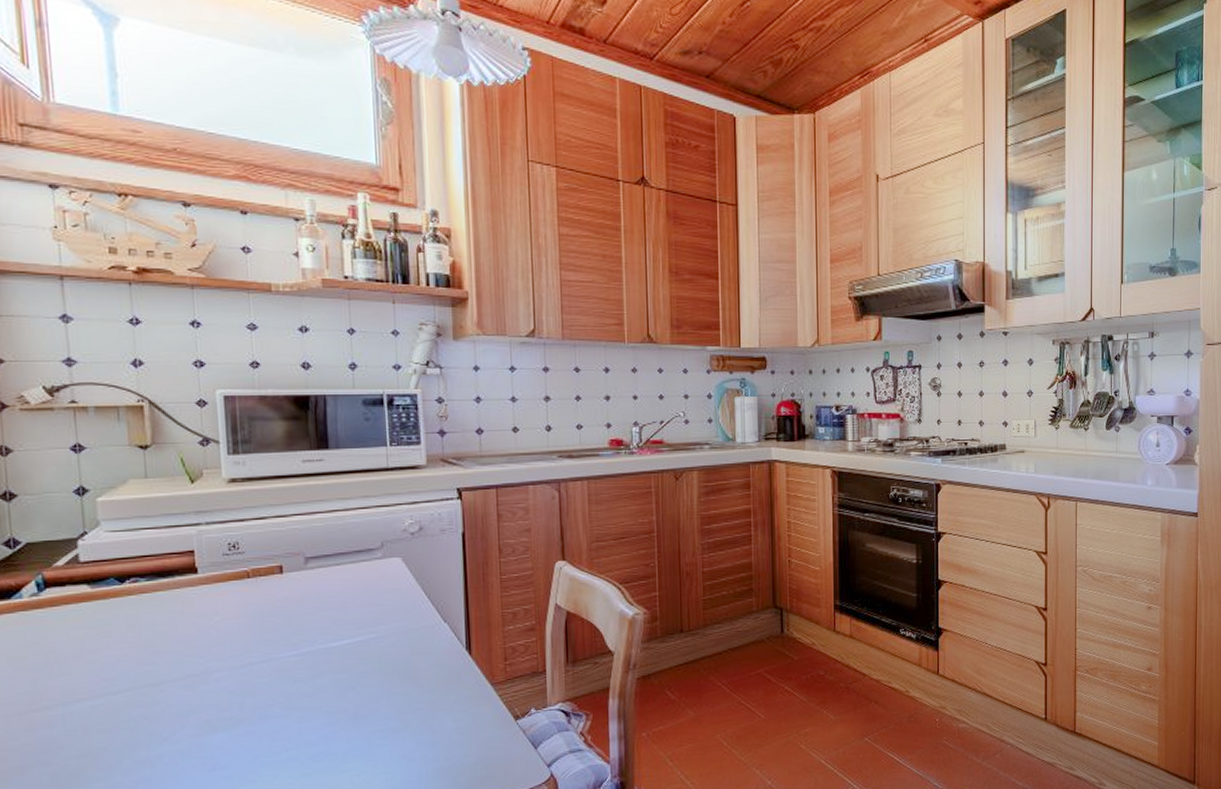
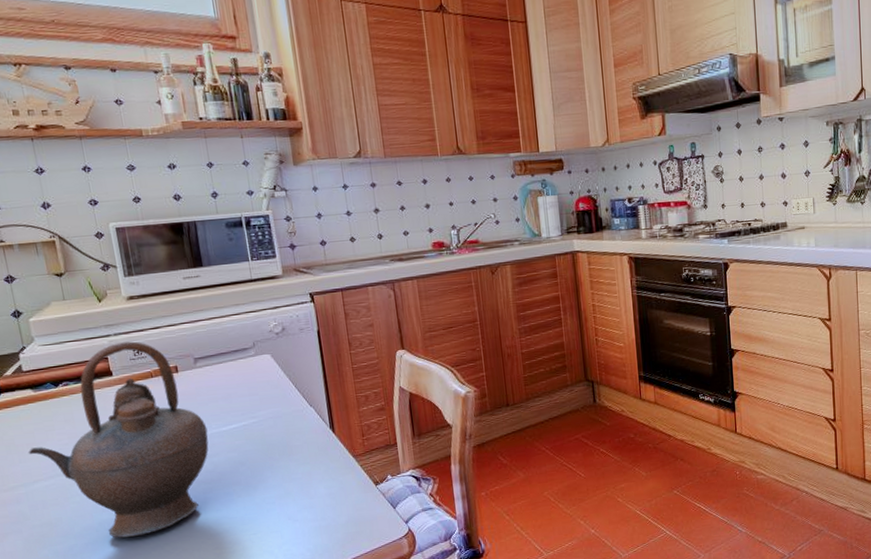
teapot: none [72,533,312,776] -> present [28,341,209,538]

